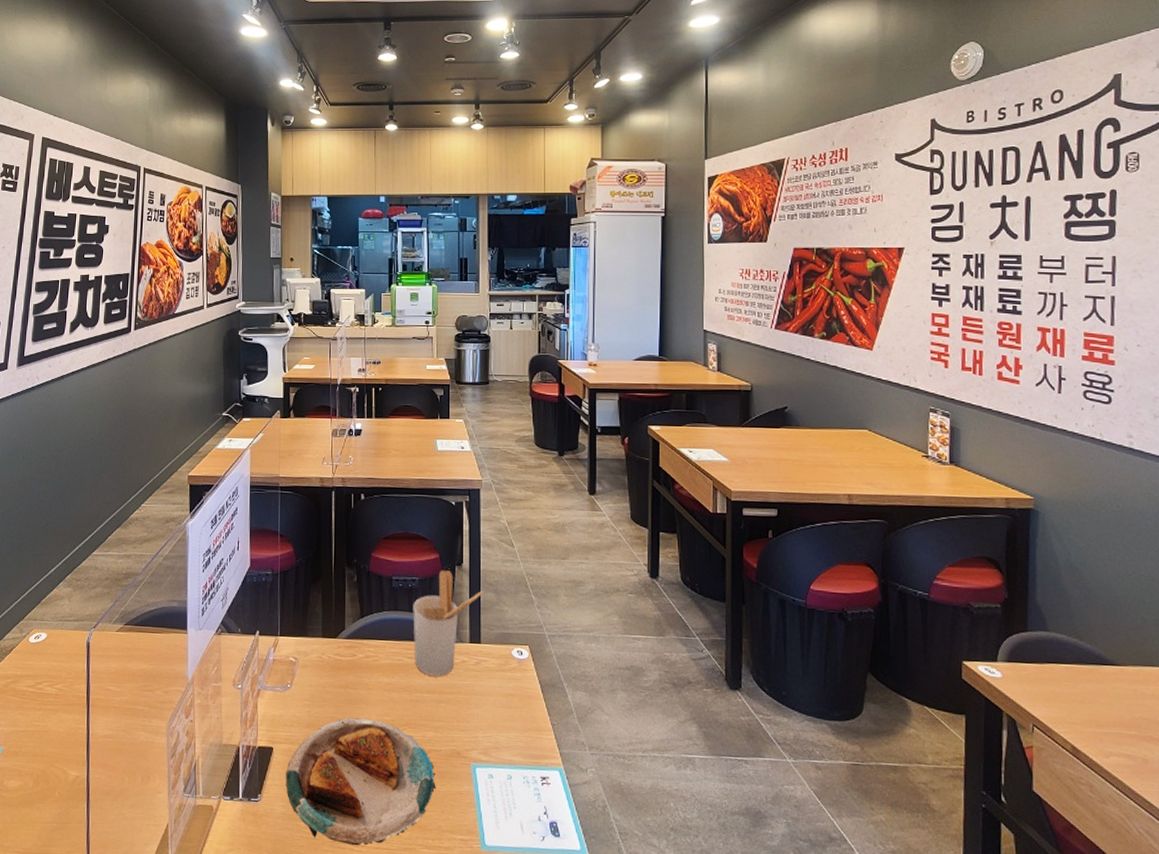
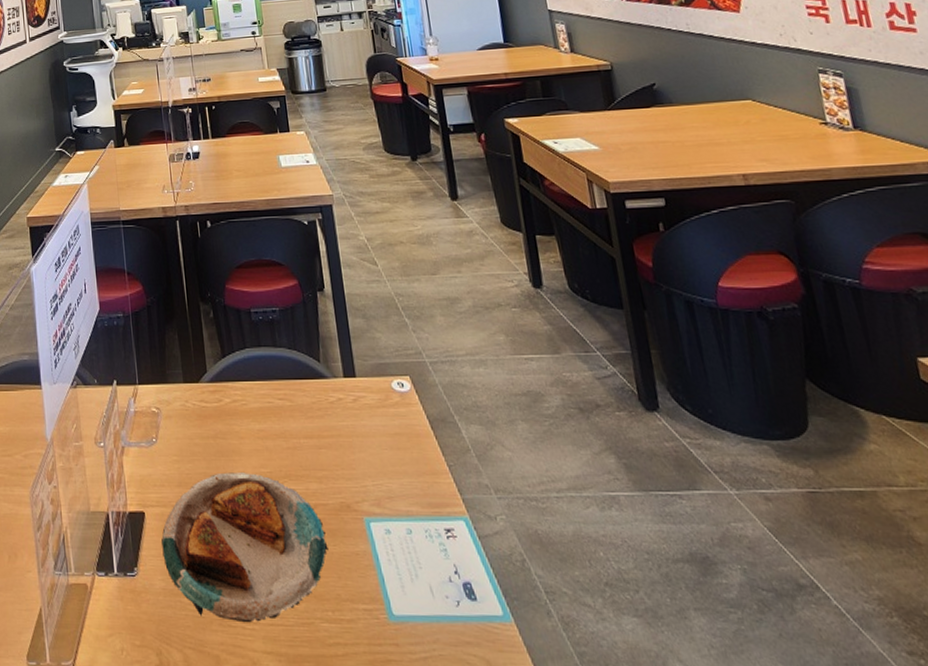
utensil holder: present [413,570,483,676] -> none [276,297,351,418]

